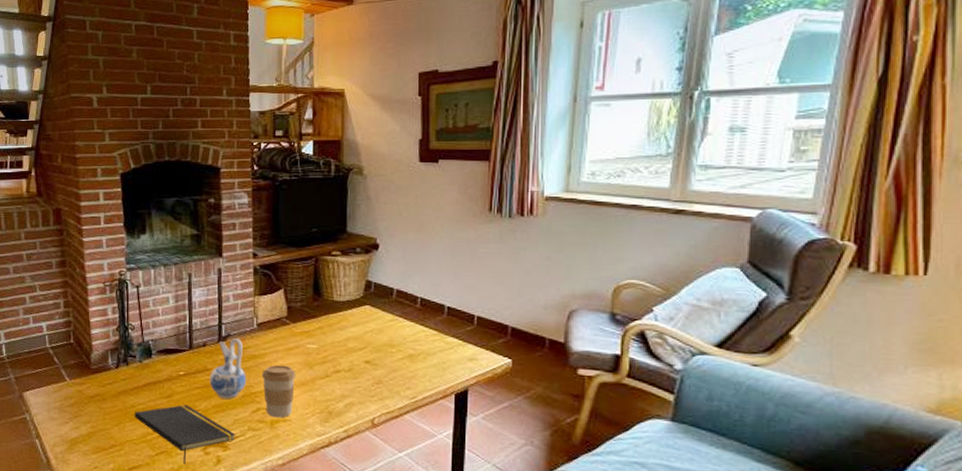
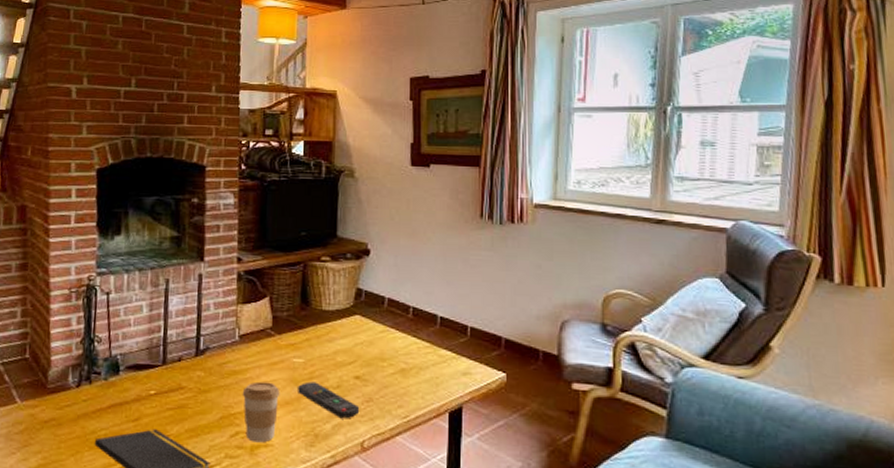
ceramic pitcher: present [209,338,246,399] -> none [183,352,225,422]
remote control: none [312,365,370,399] -> present [298,381,360,419]

